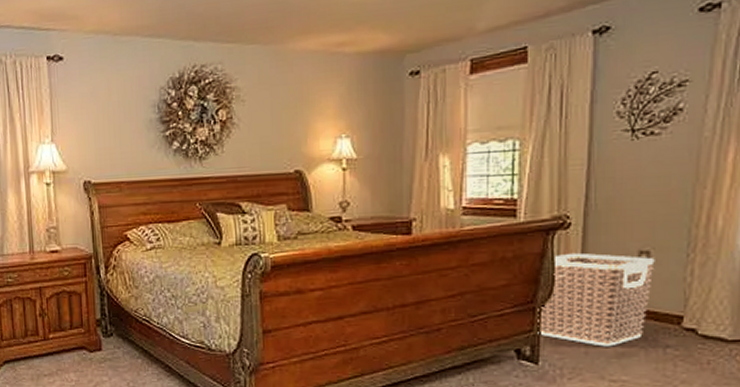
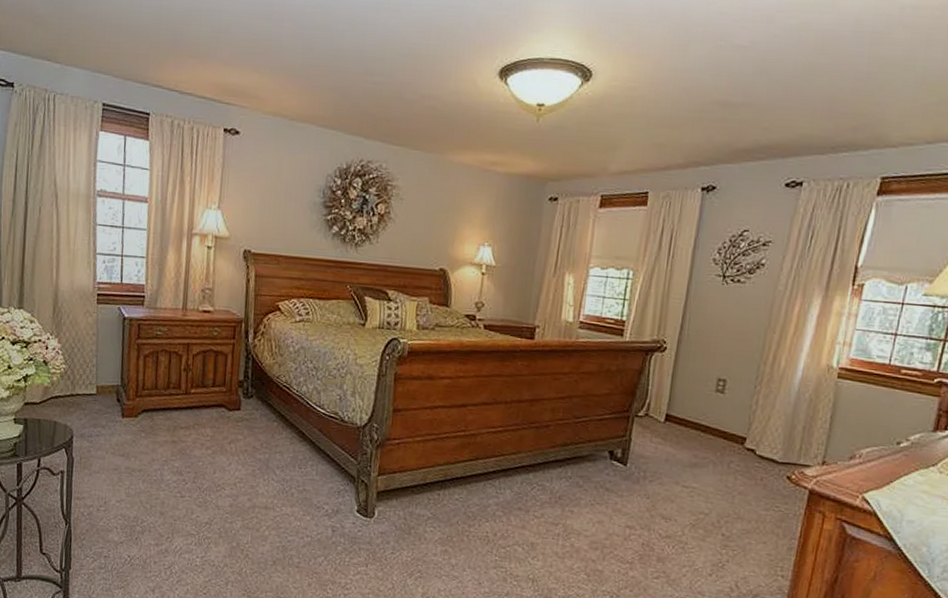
clothes hamper: present [538,252,655,347] -> none [629,372,730,457]

